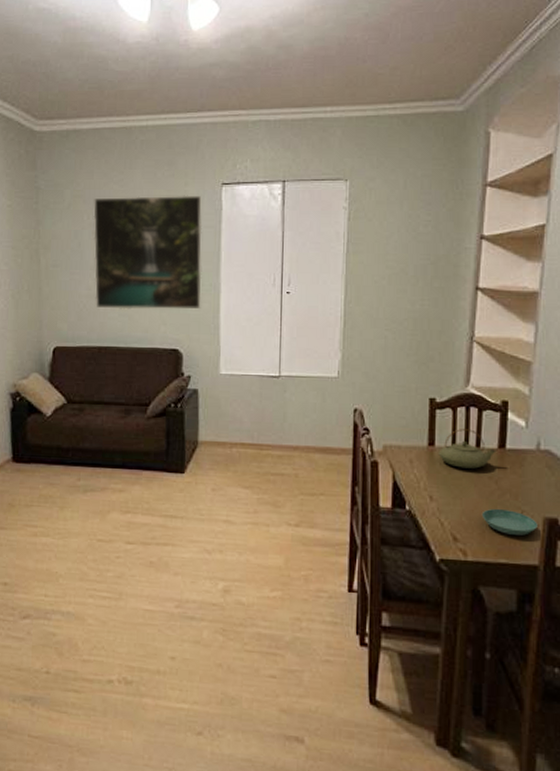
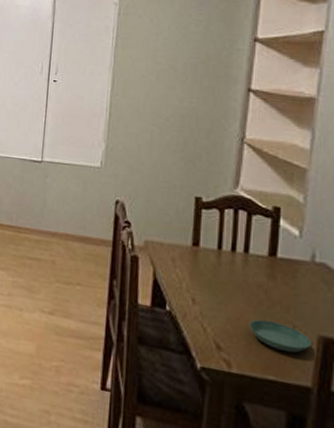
teapot: present [438,429,496,469] -> none [203,231,266,275]

